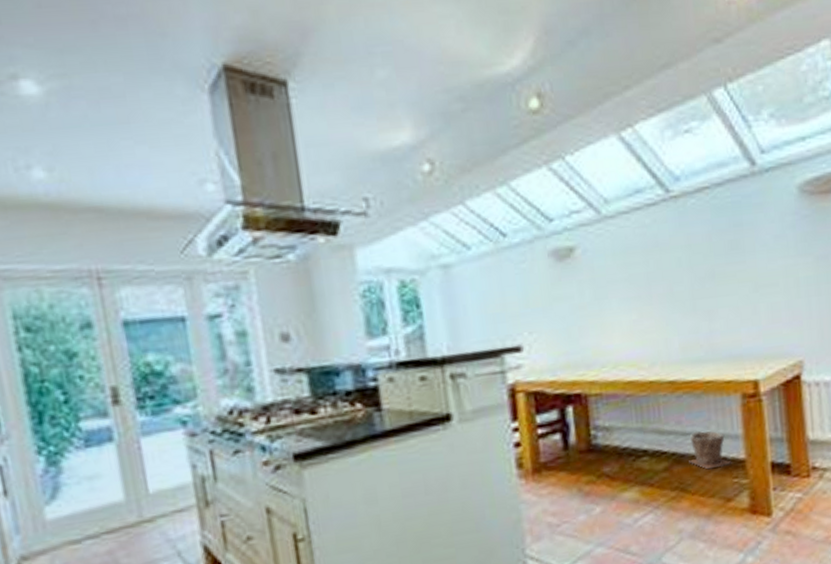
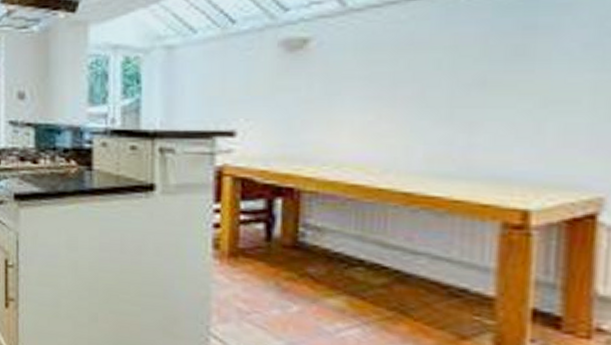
plant pot: present [689,431,732,470] -> none [416,252,475,300]

